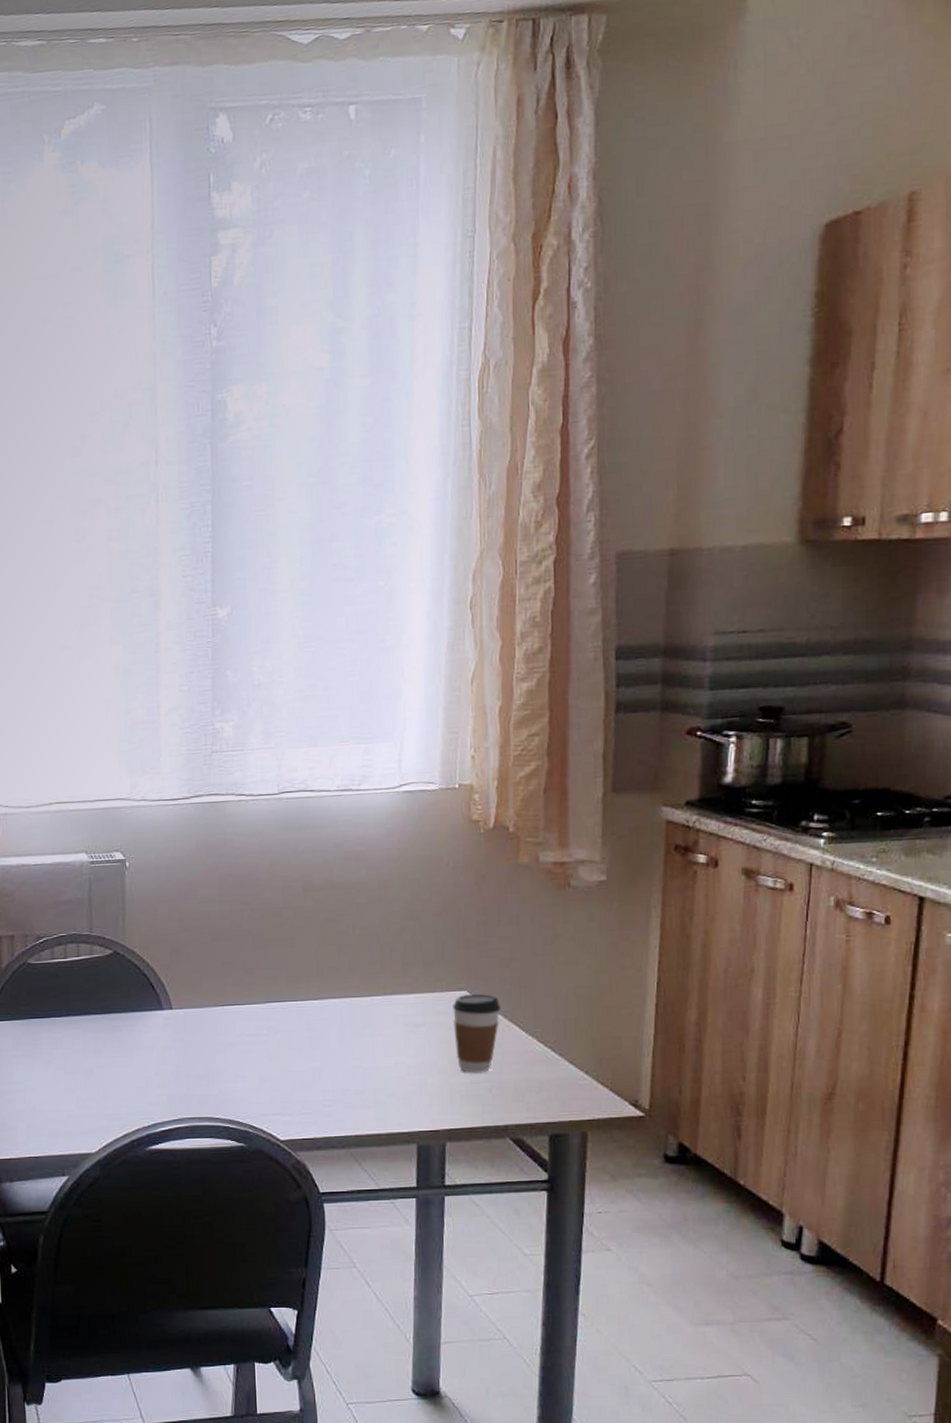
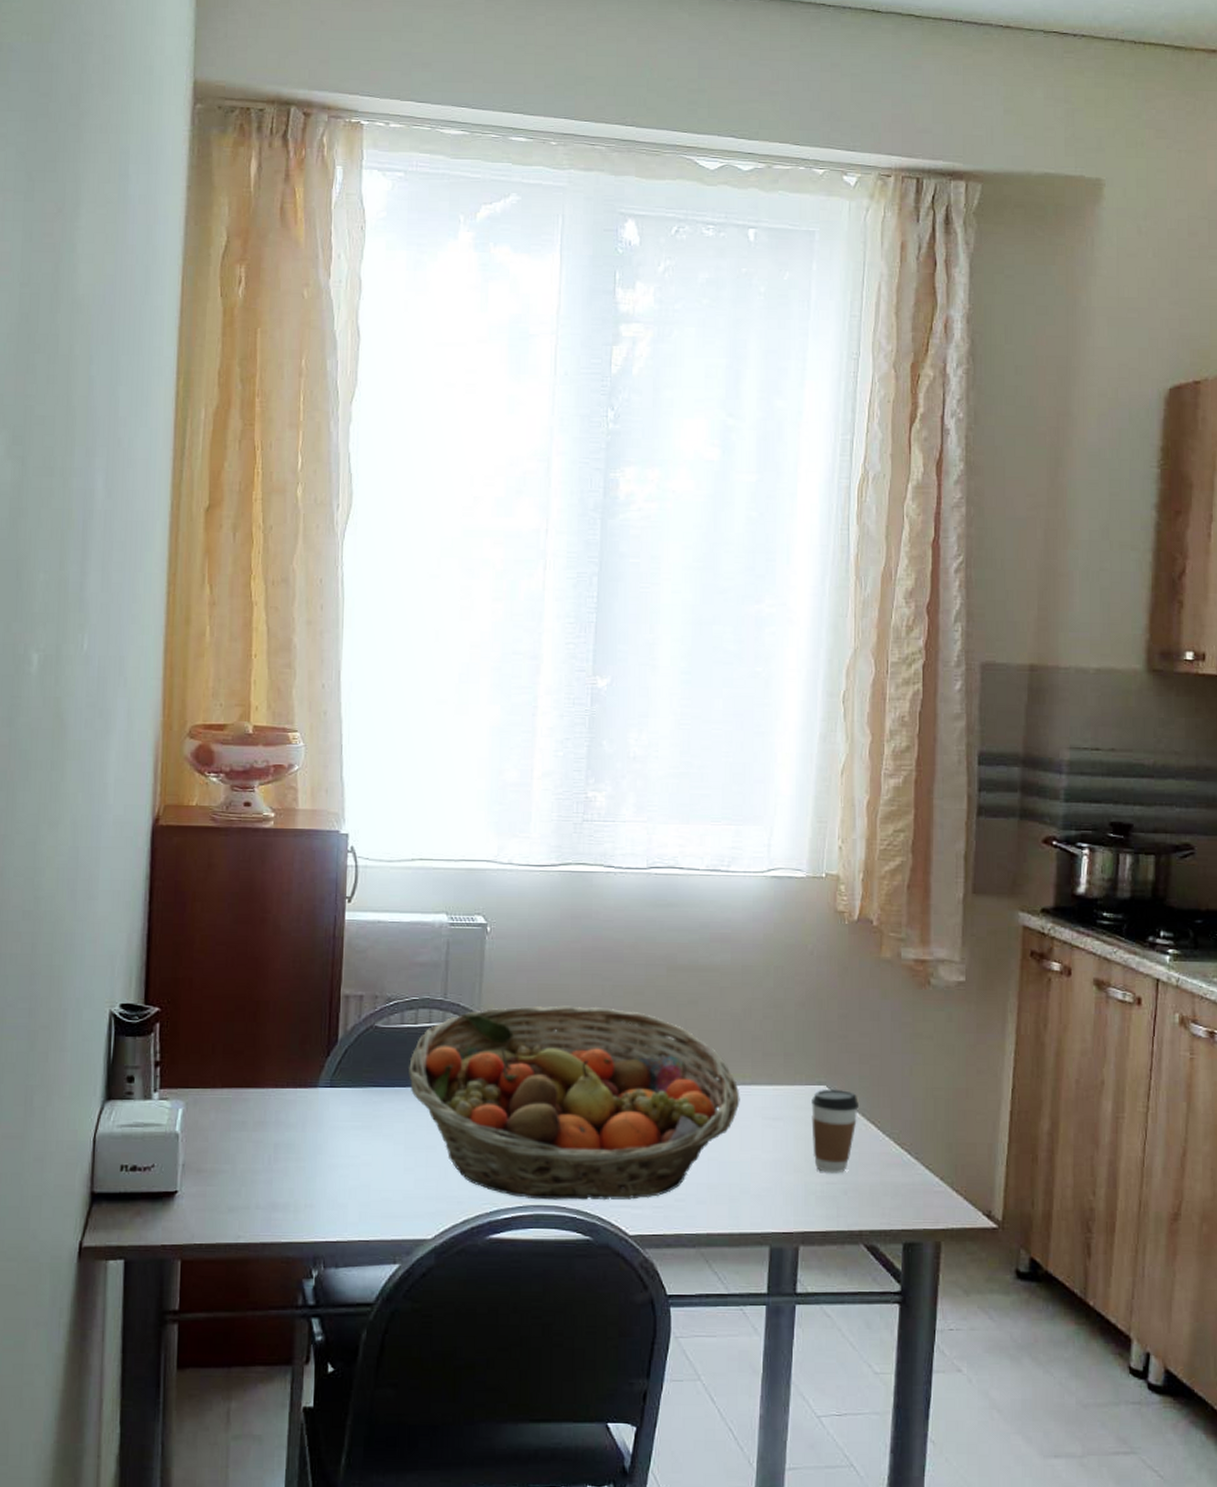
fruit basket: none [62,930,382,1113] -> present [409,1005,740,1201]

